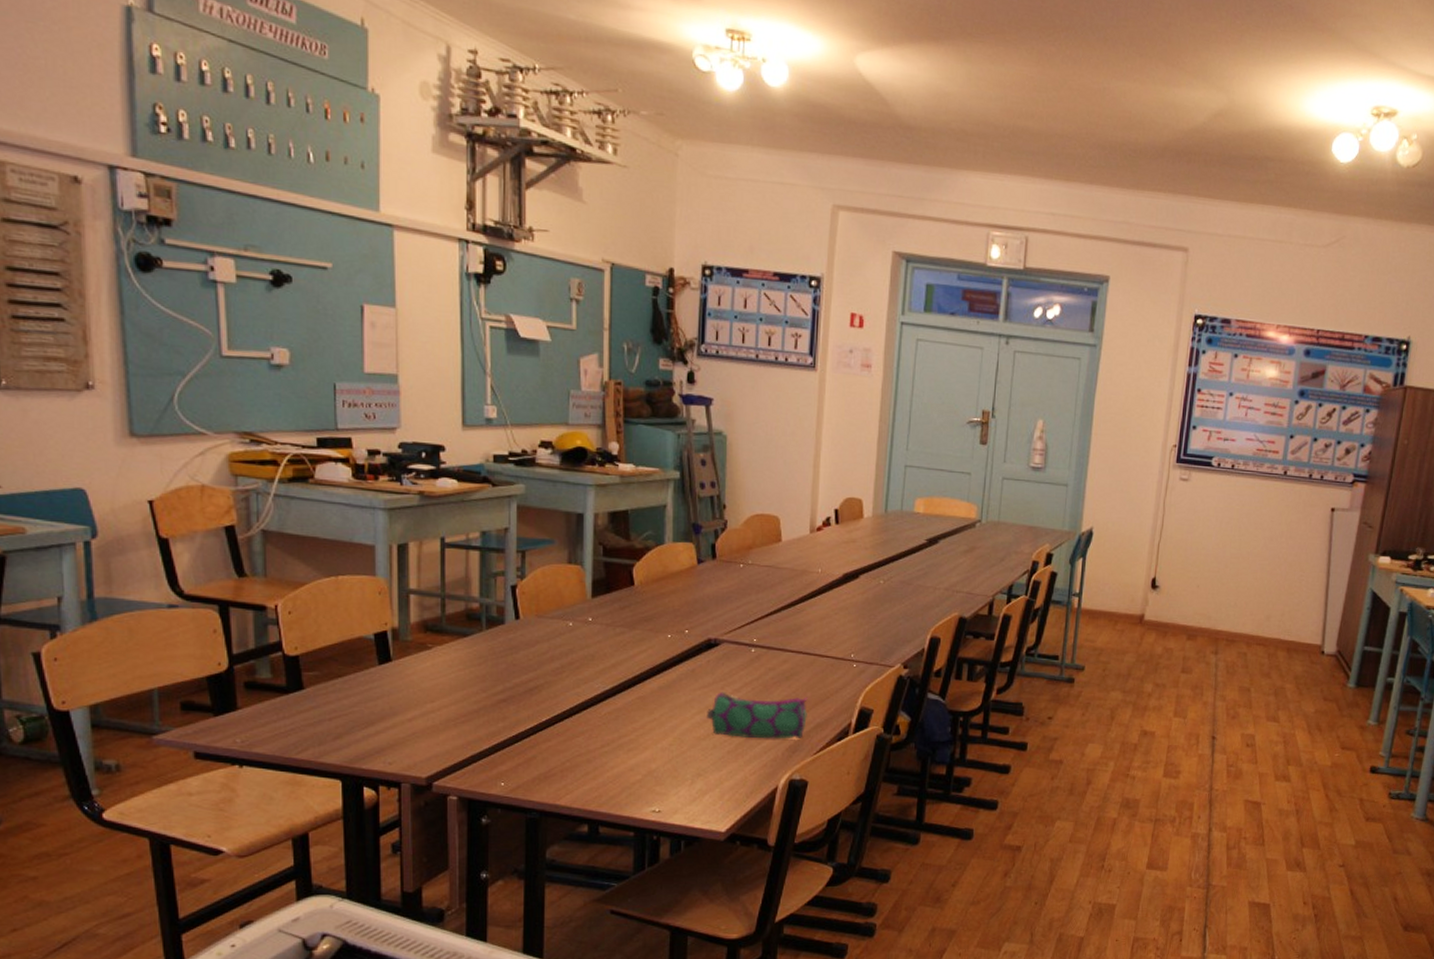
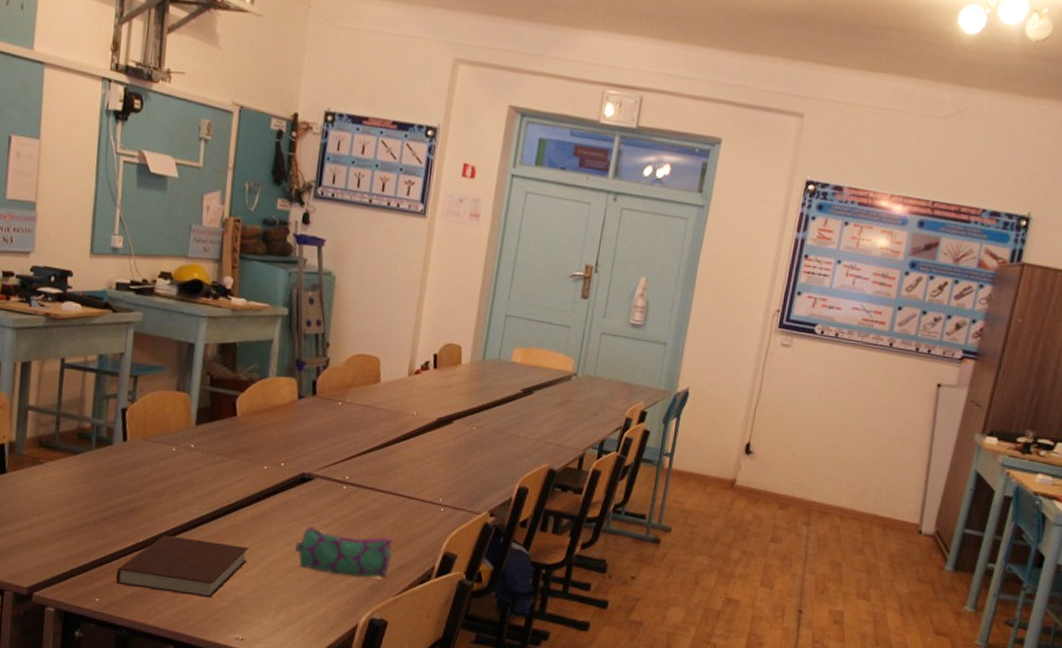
notebook: none [520,712,658,773] -> present [115,534,249,598]

